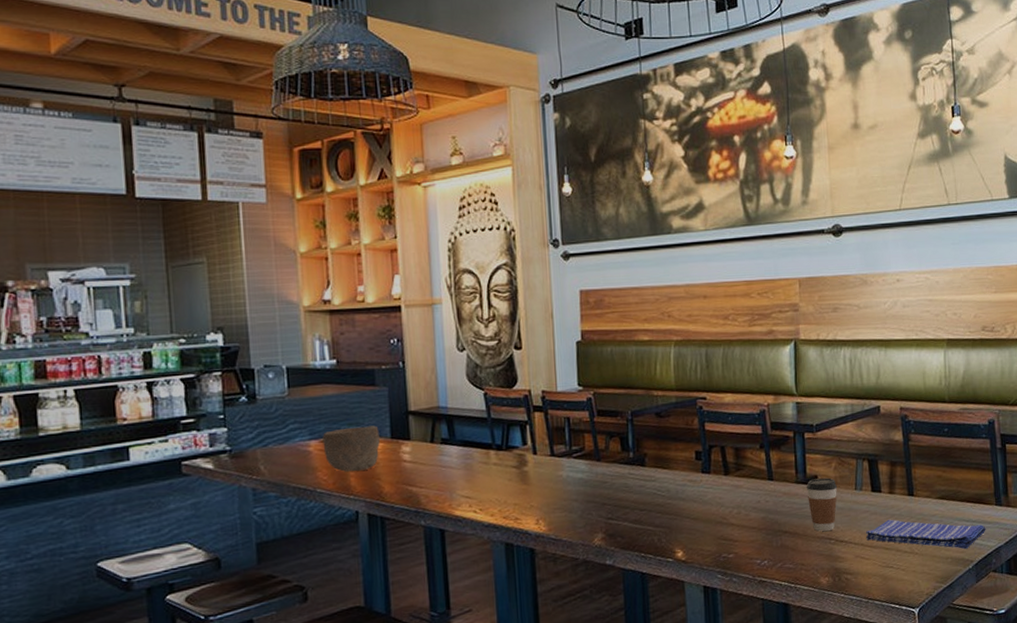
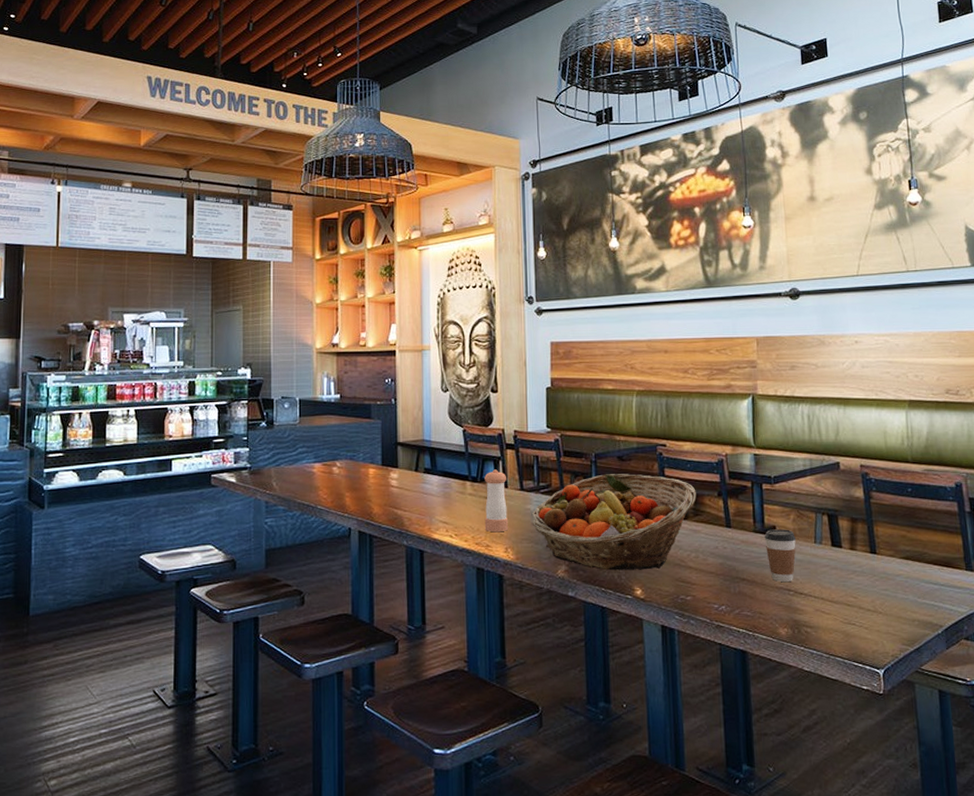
bowl: present [322,425,380,472] -> none [325,453,372,493]
pepper shaker: none [510,435,540,504] -> present [484,469,509,533]
fruit basket: none [564,431,738,535] -> present [531,474,696,571]
dish towel: present [866,519,986,549] -> none [826,575,956,613]

